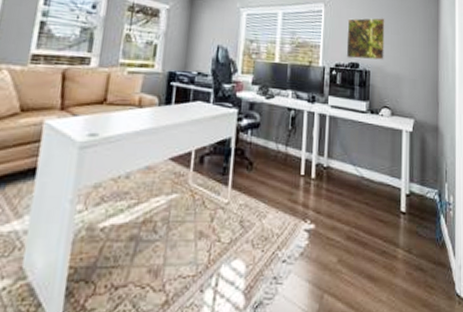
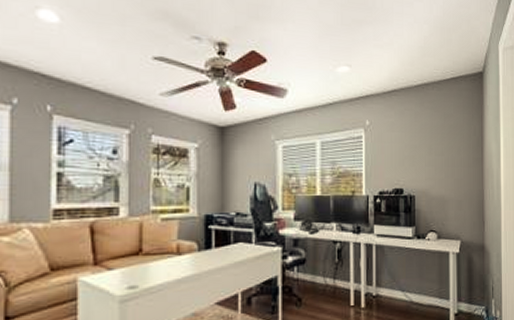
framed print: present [346,17,385,60] -> none [389,139,429,185]

